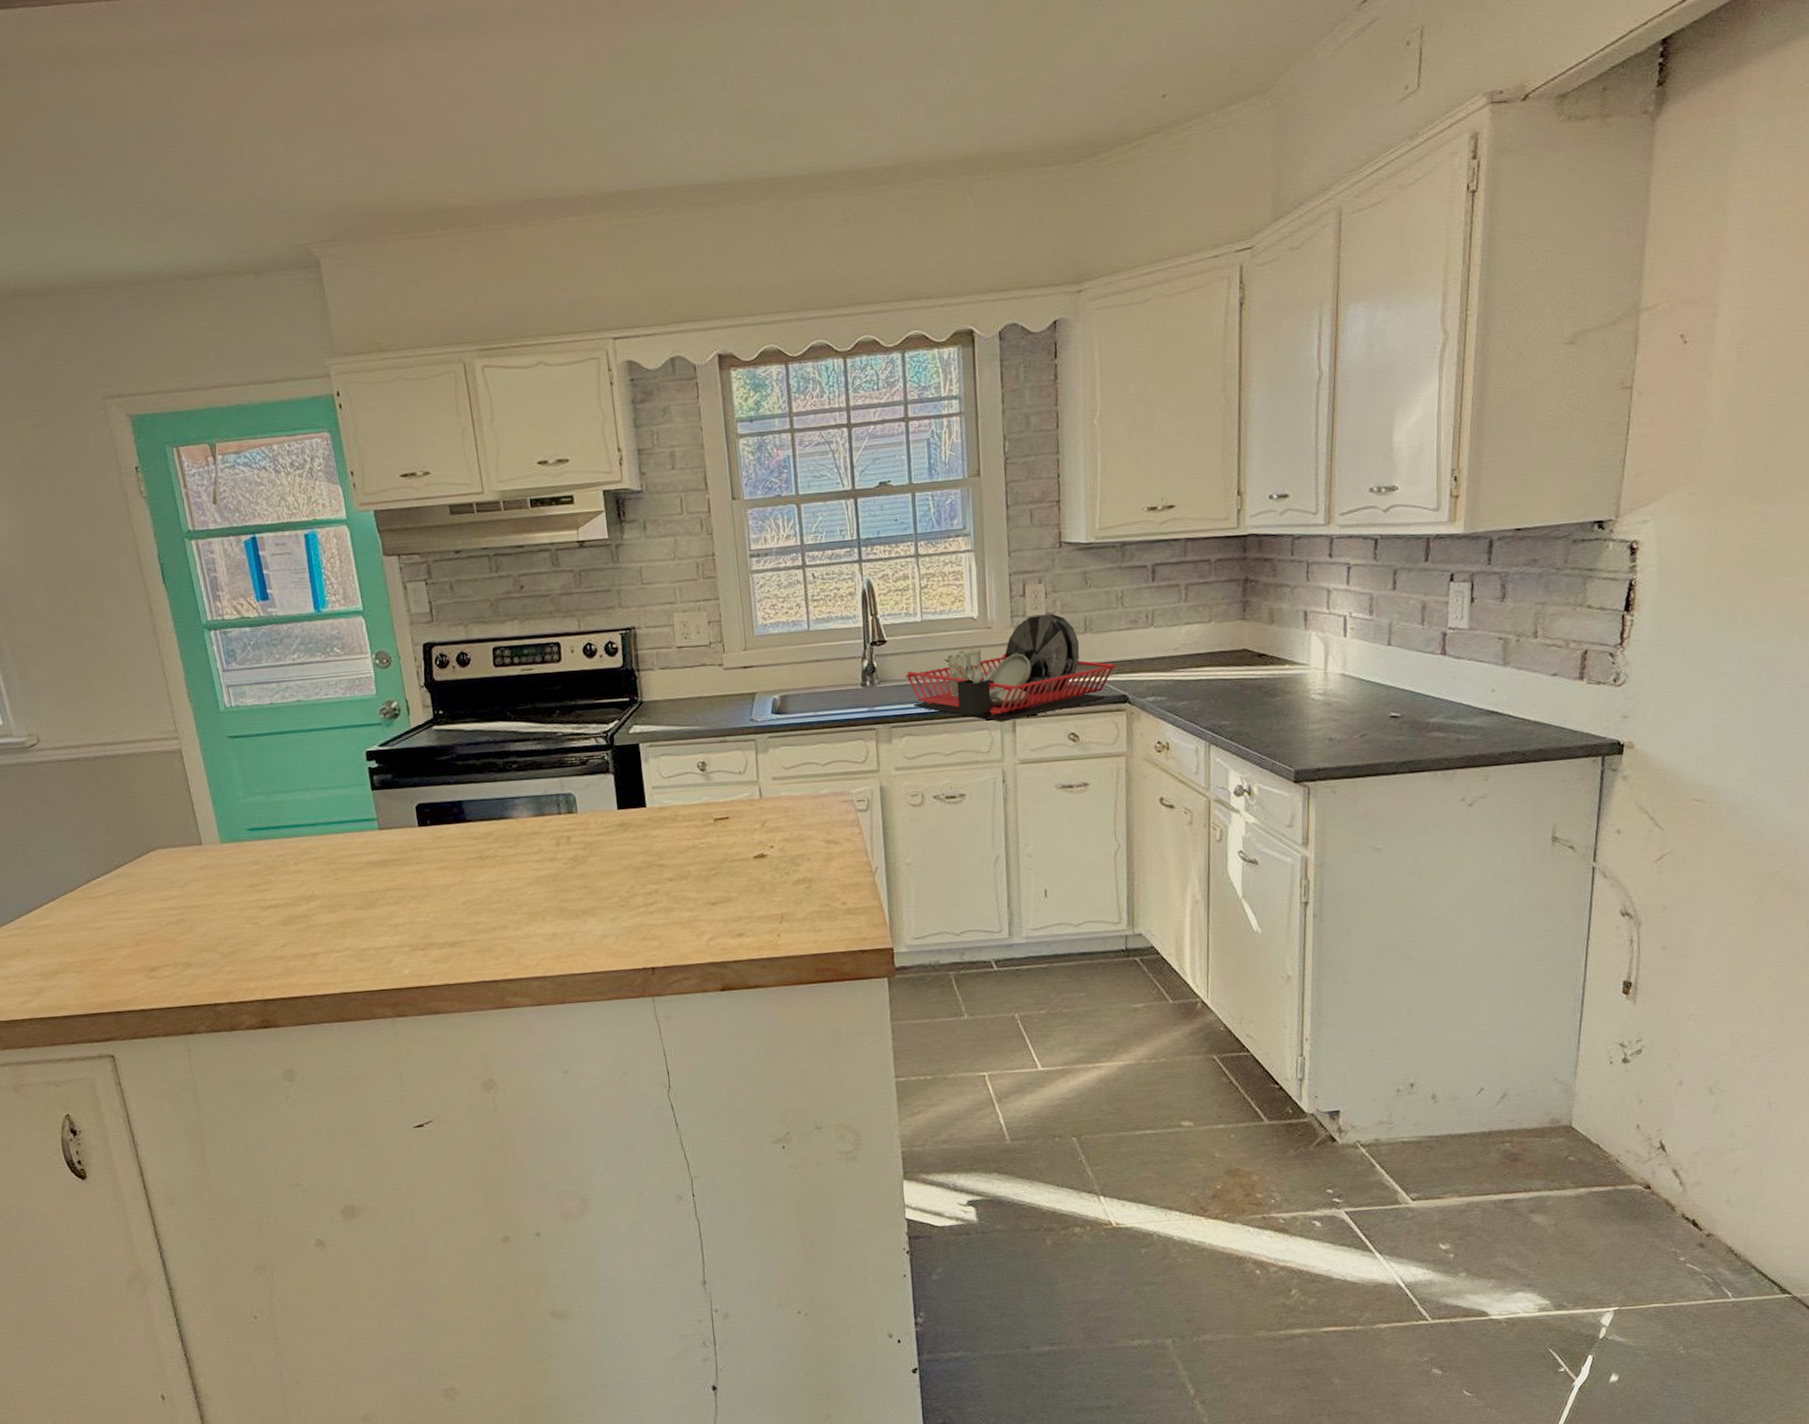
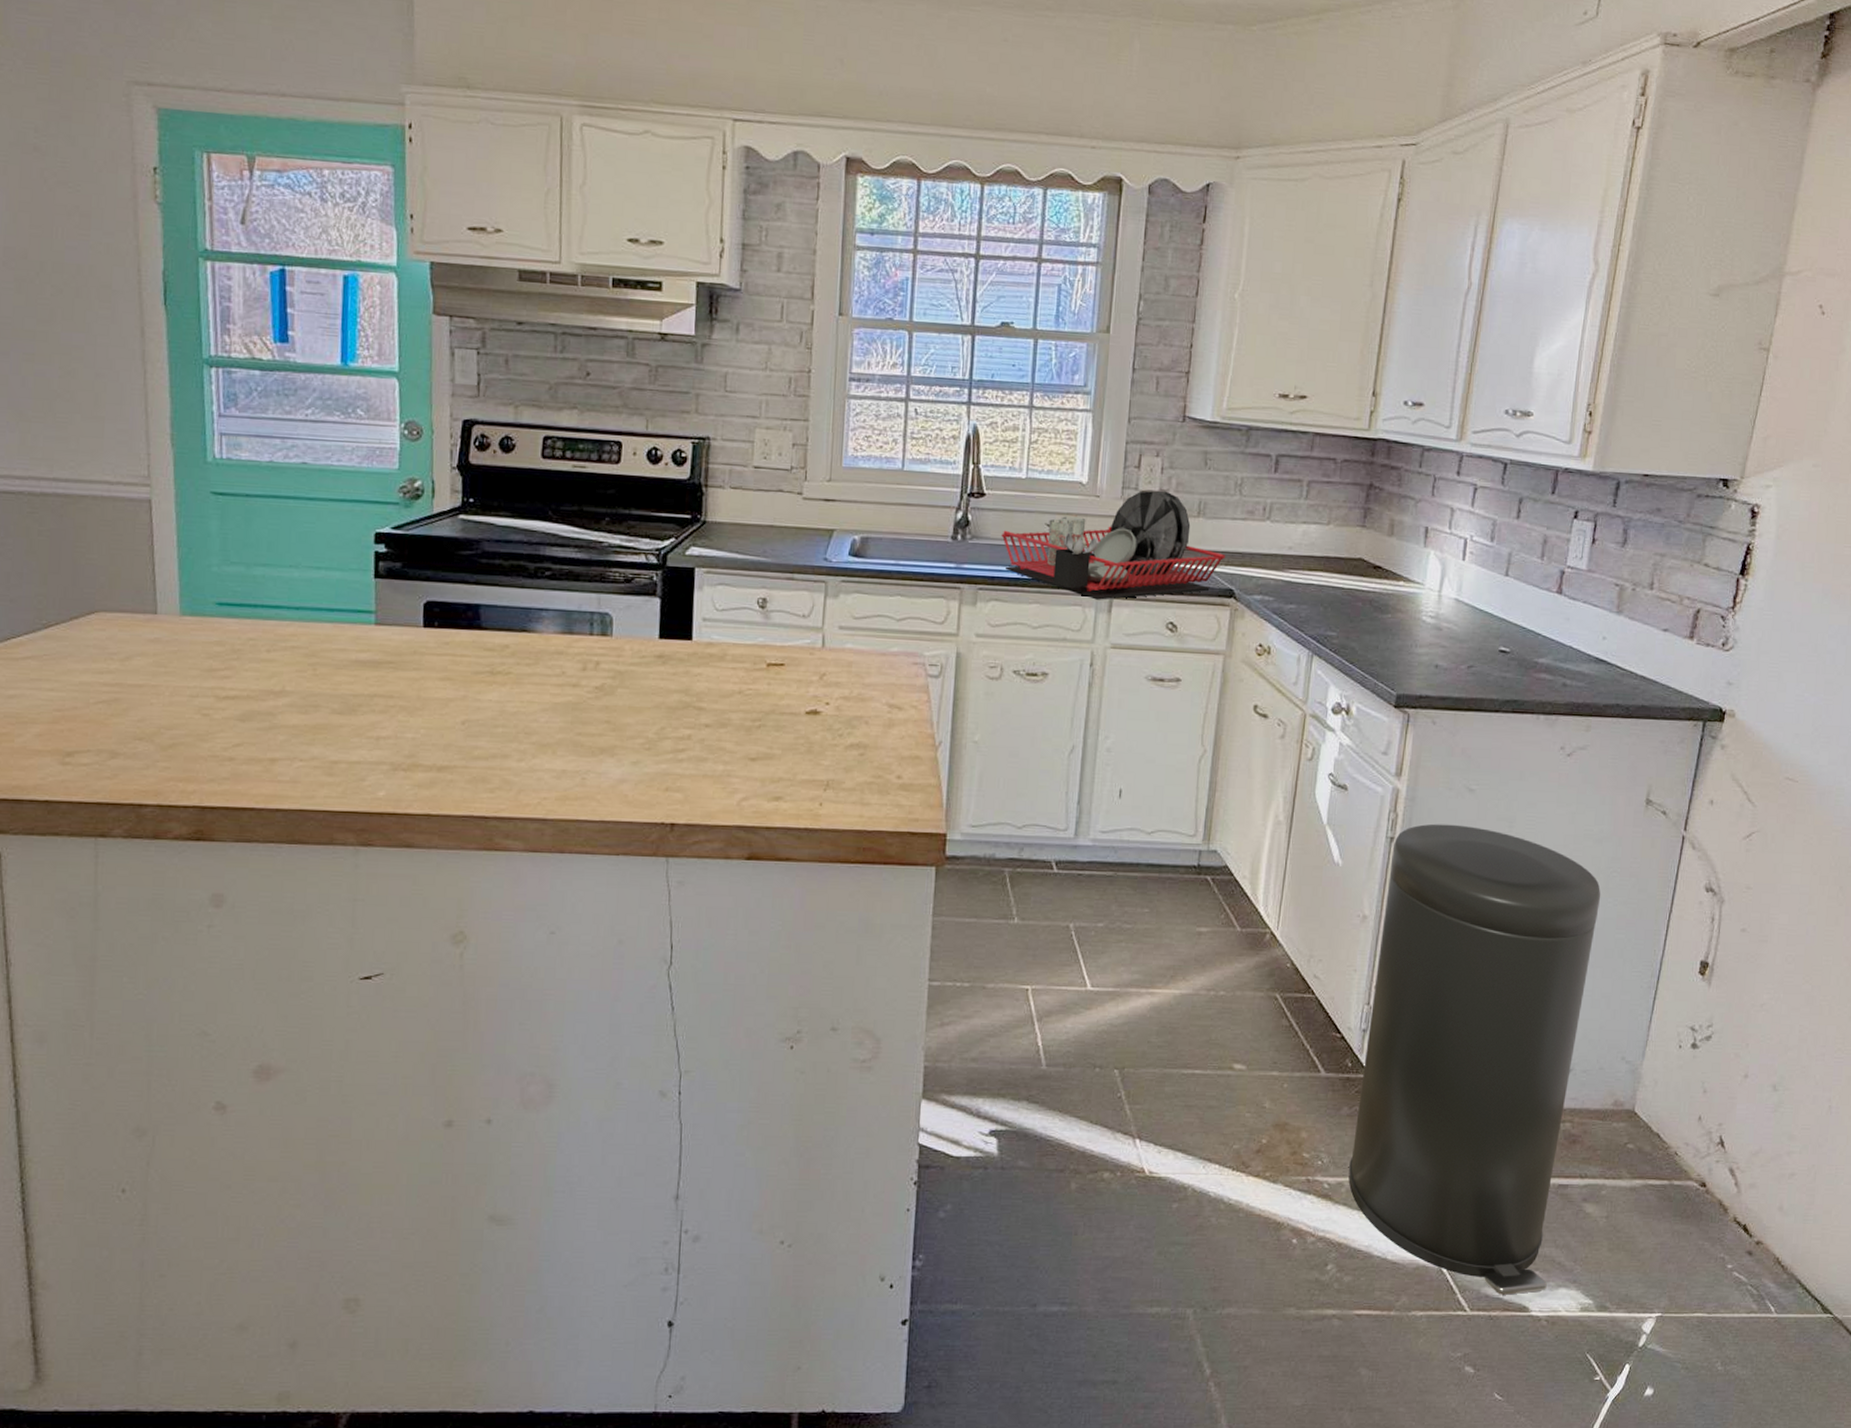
pedal bin: none [1301,883,1517,1303] -> present [1349,823,1601,1295]

